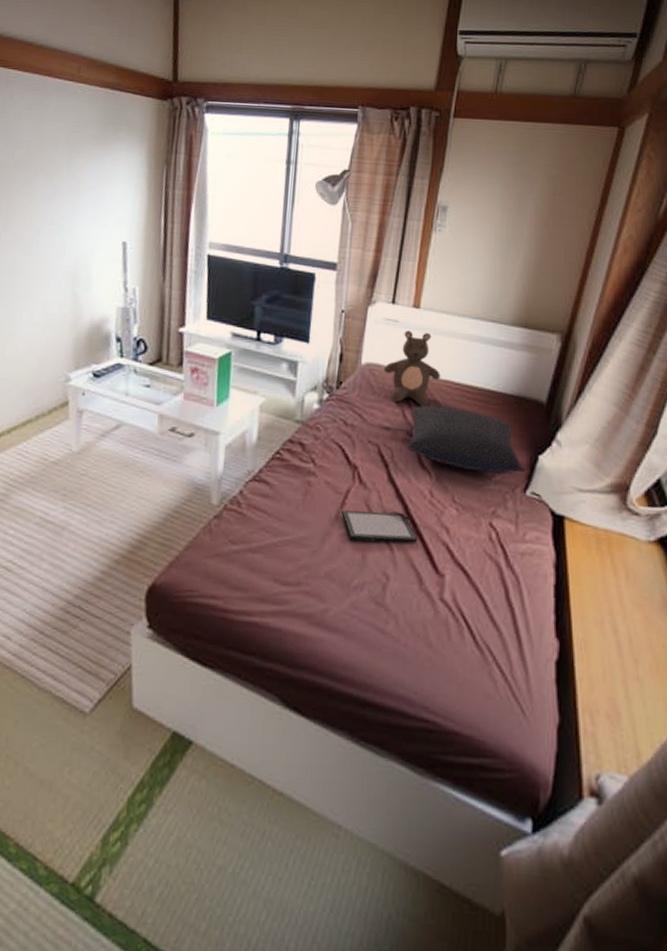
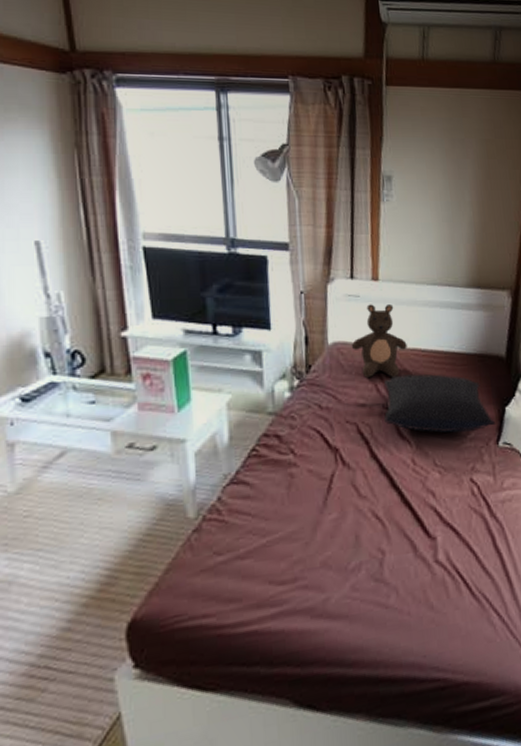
tablet: present [341,510,418,543] -> none [329,486,407,524]

